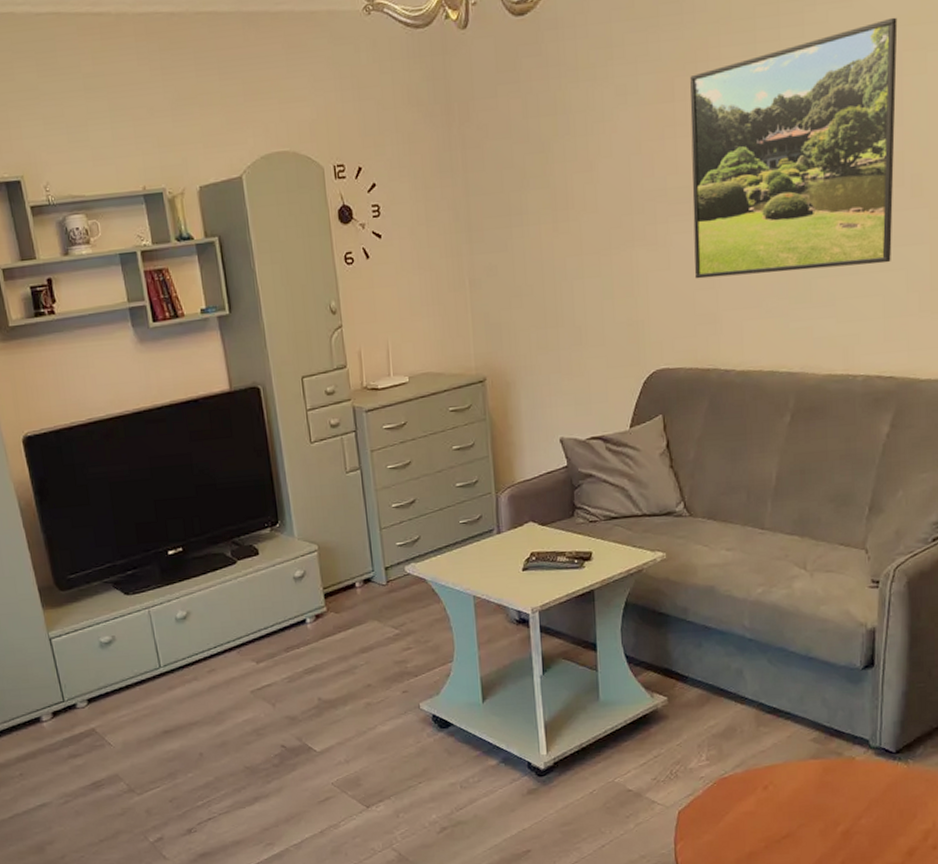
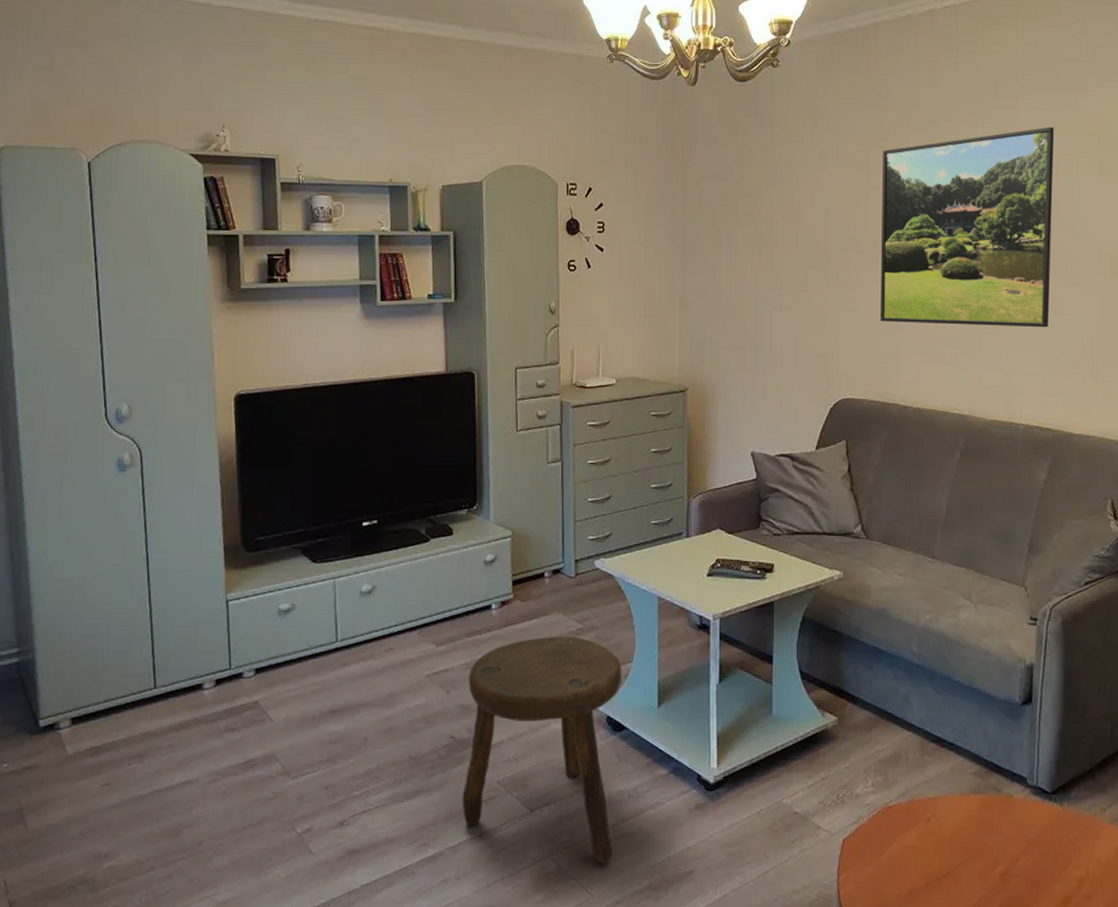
stool: none [292,642,451,850] -> present [462,636,621,864]

